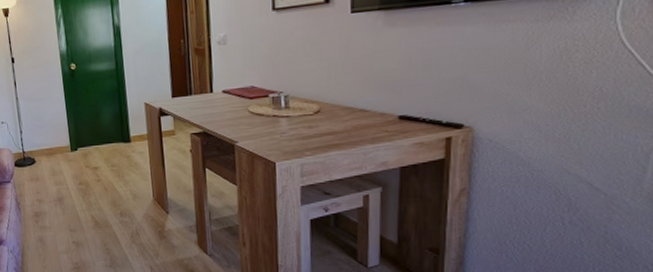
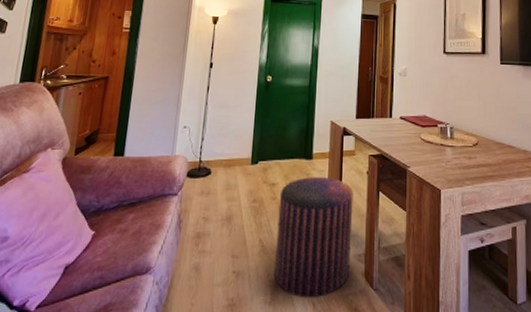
pouf: none [103,158,183,263] -> present [274,177,353,298]

